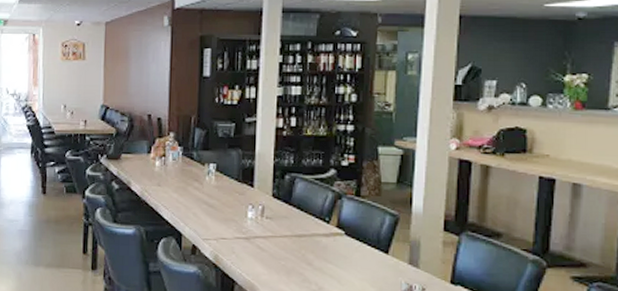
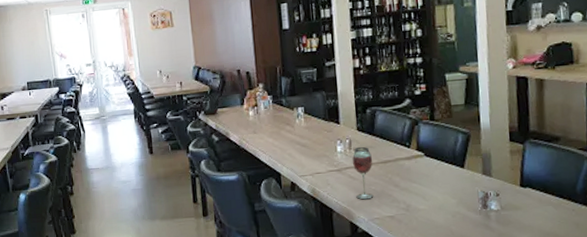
wineglass: none [263,216,286,275] -> present [352,147,373,200]

